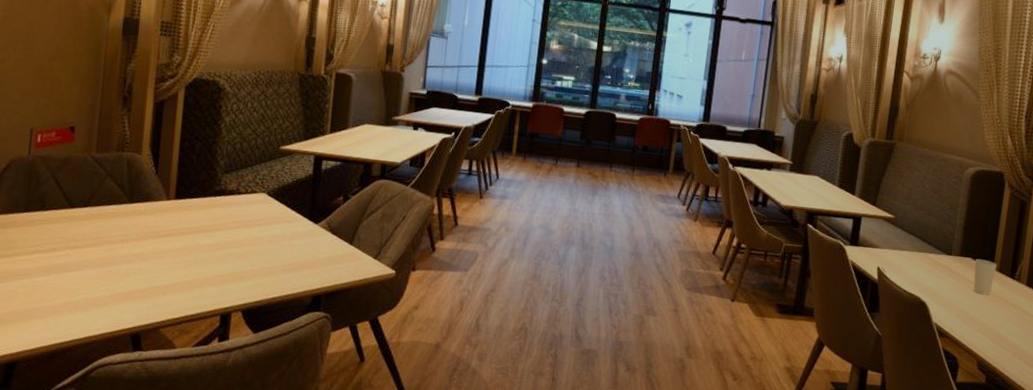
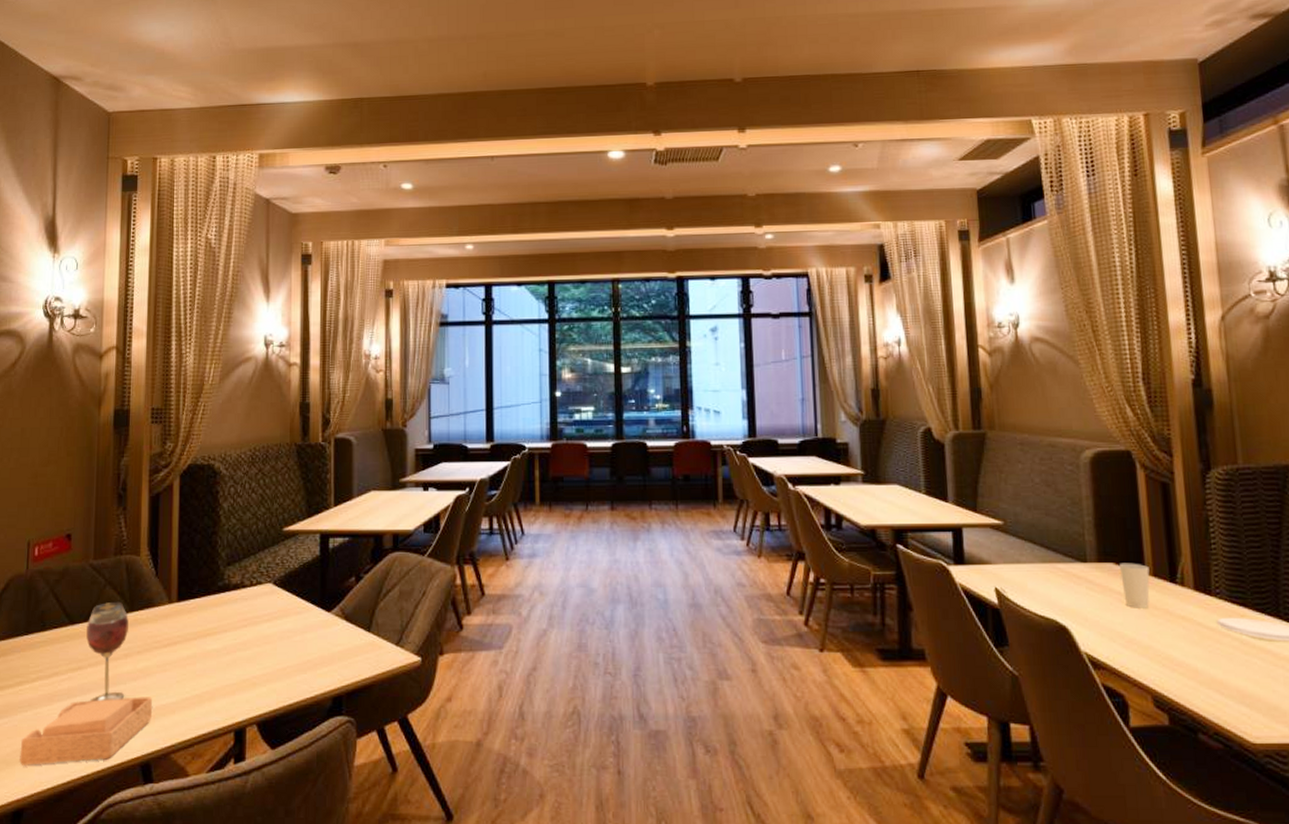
napkin holder: none [15,275,146,328] -> present [19,697,153,766]
wineglass: none [85,192,127,278] -> present [86,601,129,702]

